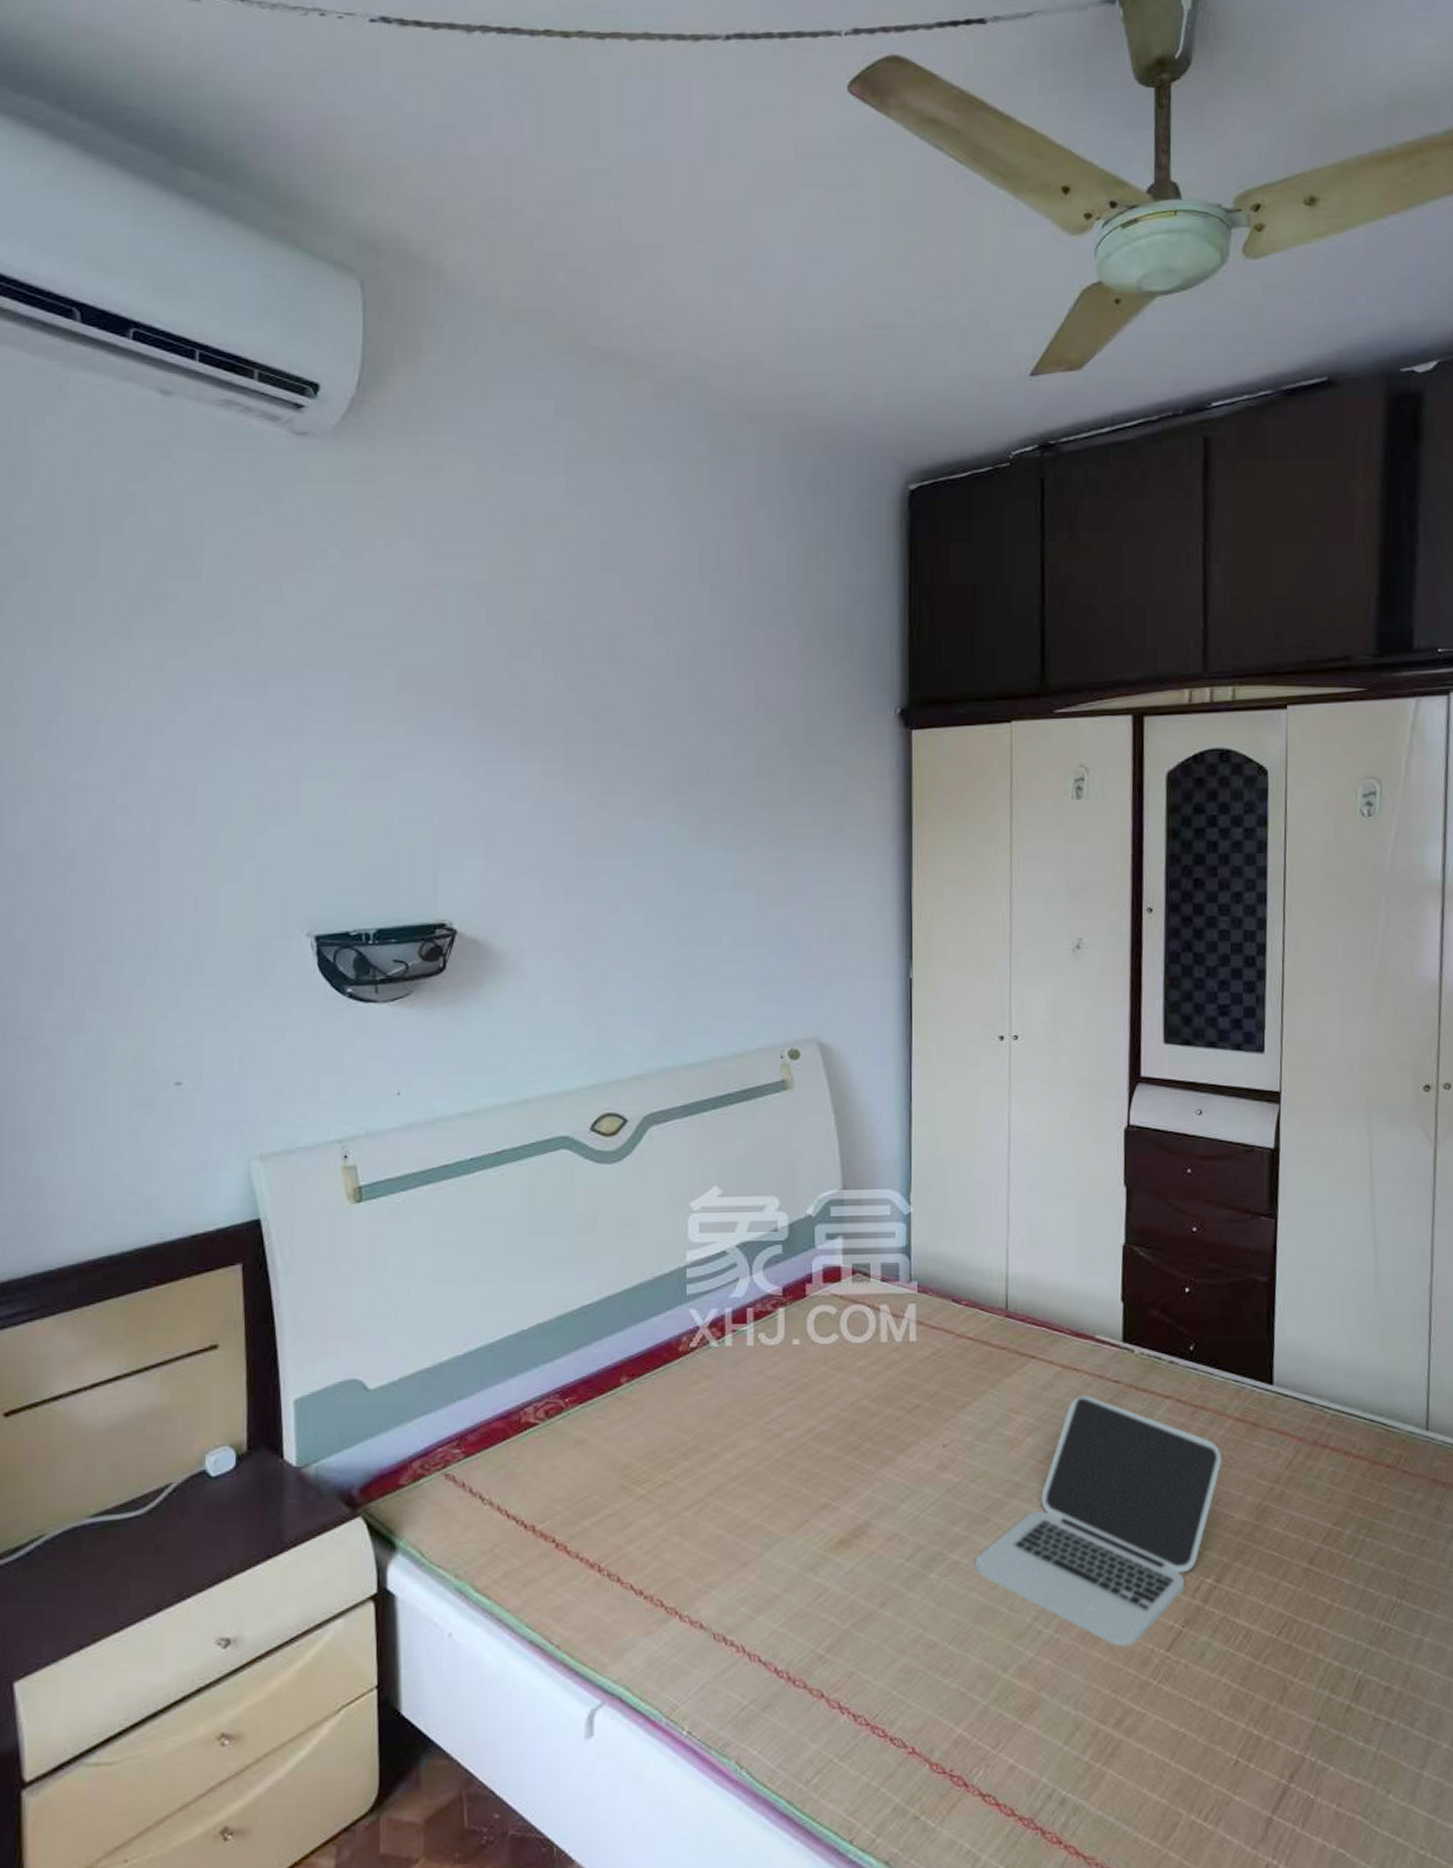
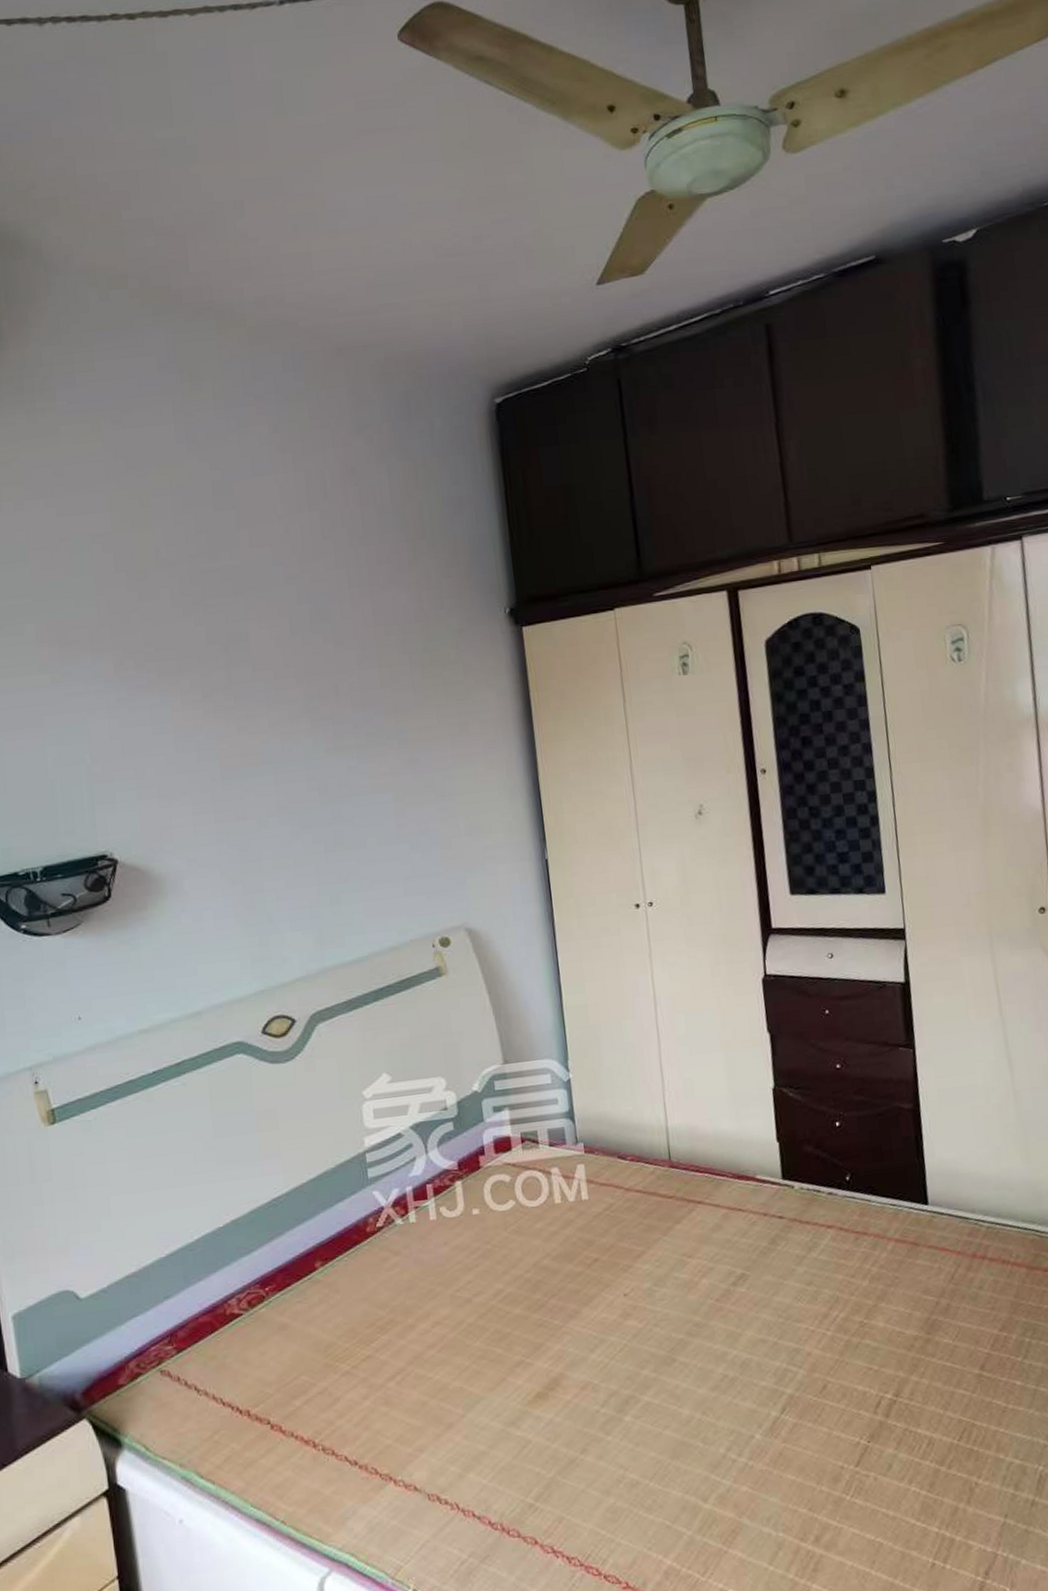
laptop: present [974,1395,1223,1648] -> none [665,1233,889,1468]

